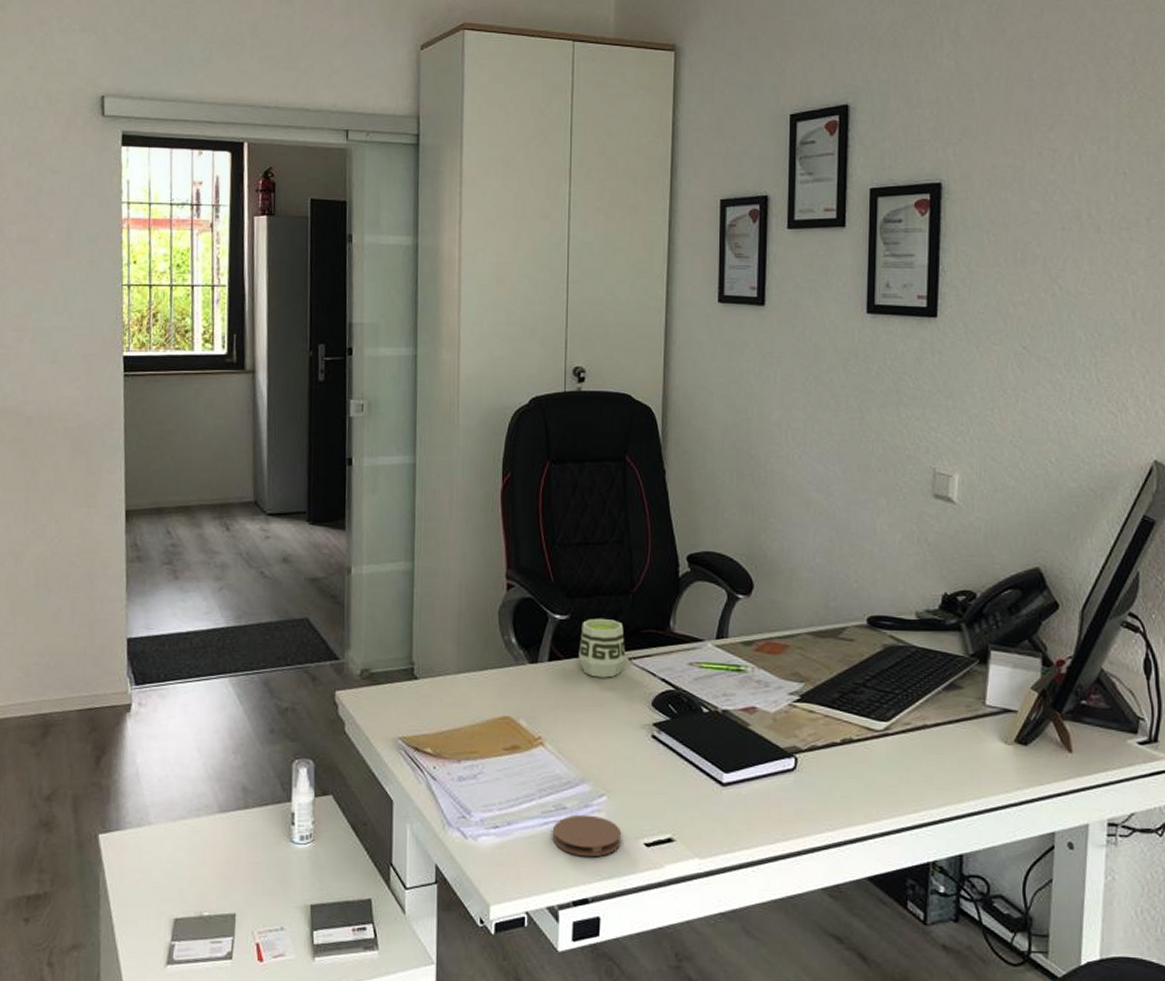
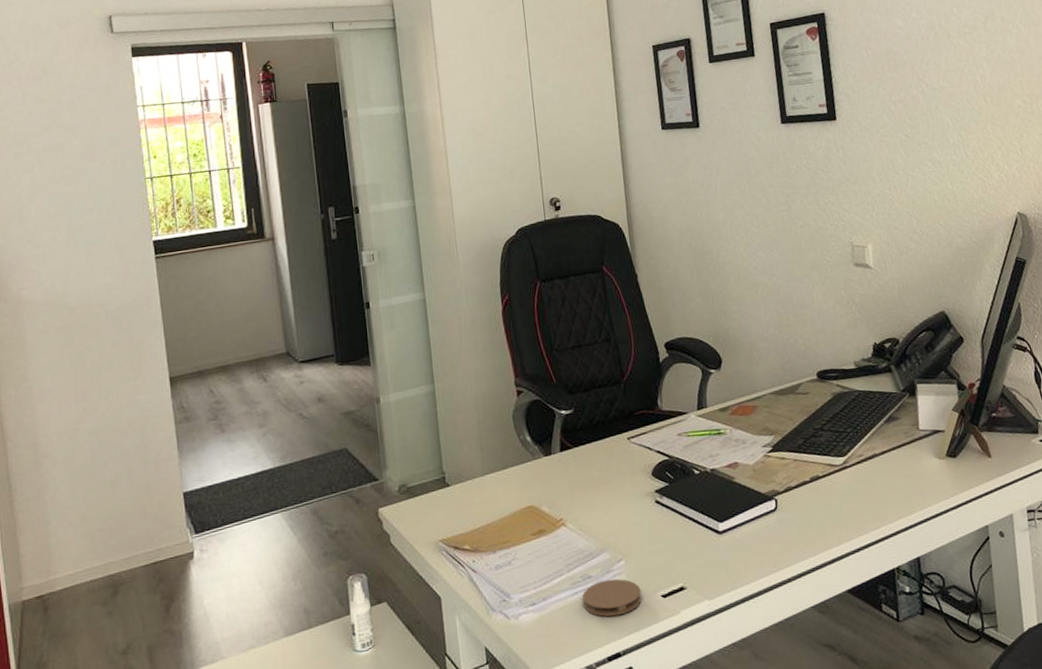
cup: present [578,618,626,678] -> none [584,407,626,459]

